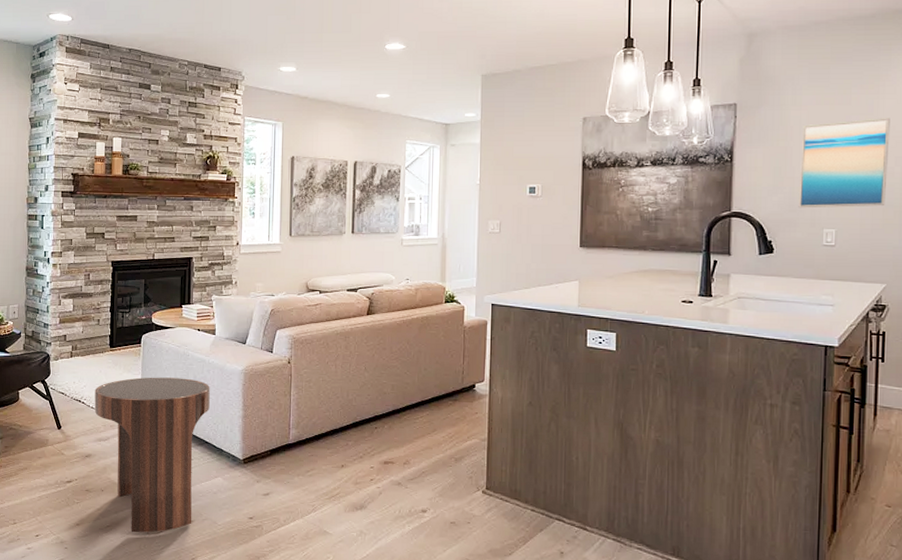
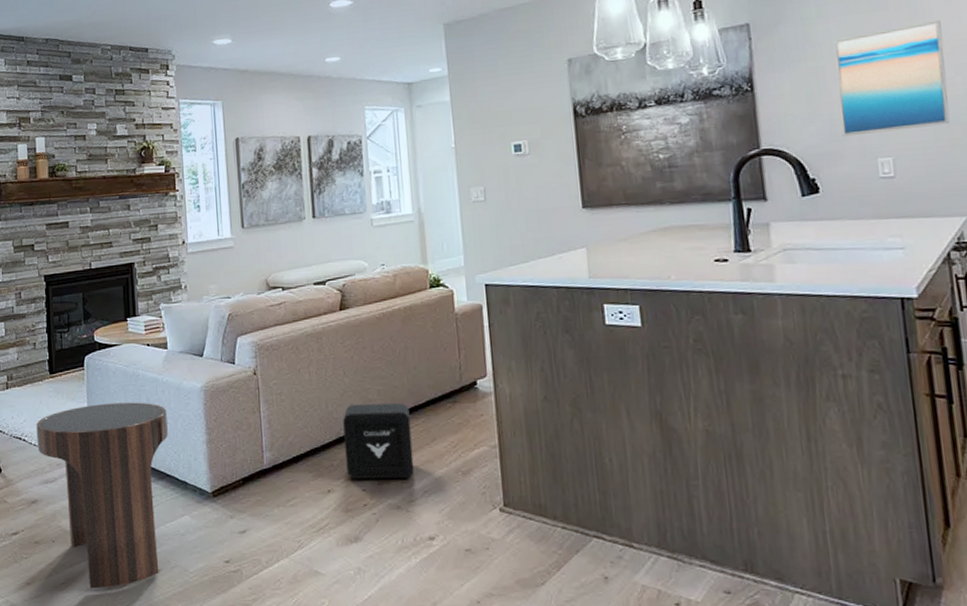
air purifier: none [359,396,417,461] -> present [343,403,414,479]

